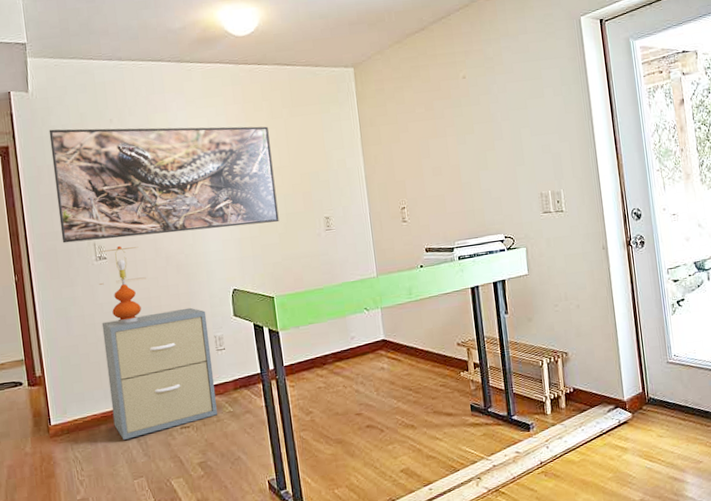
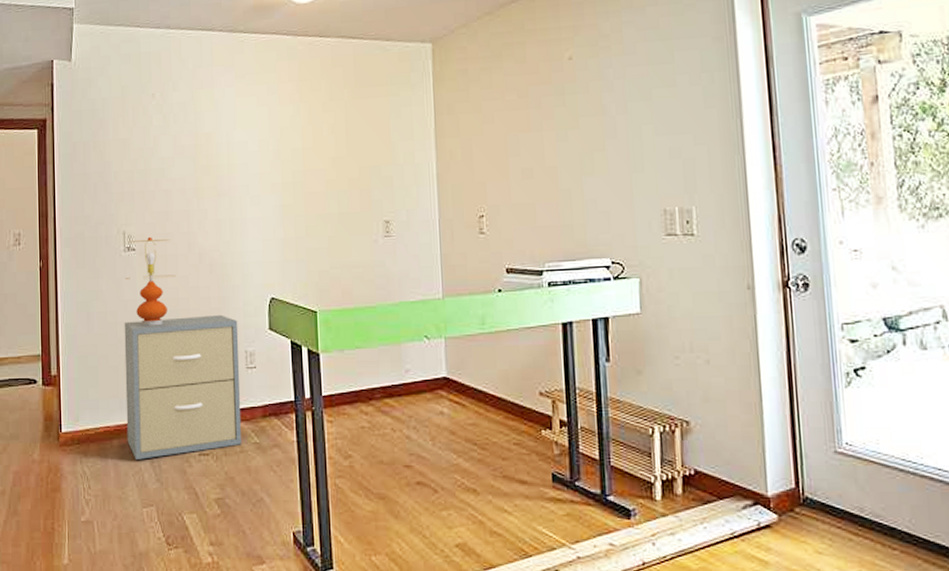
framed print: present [49,126,279,244] -> none [88,102,330,230]

